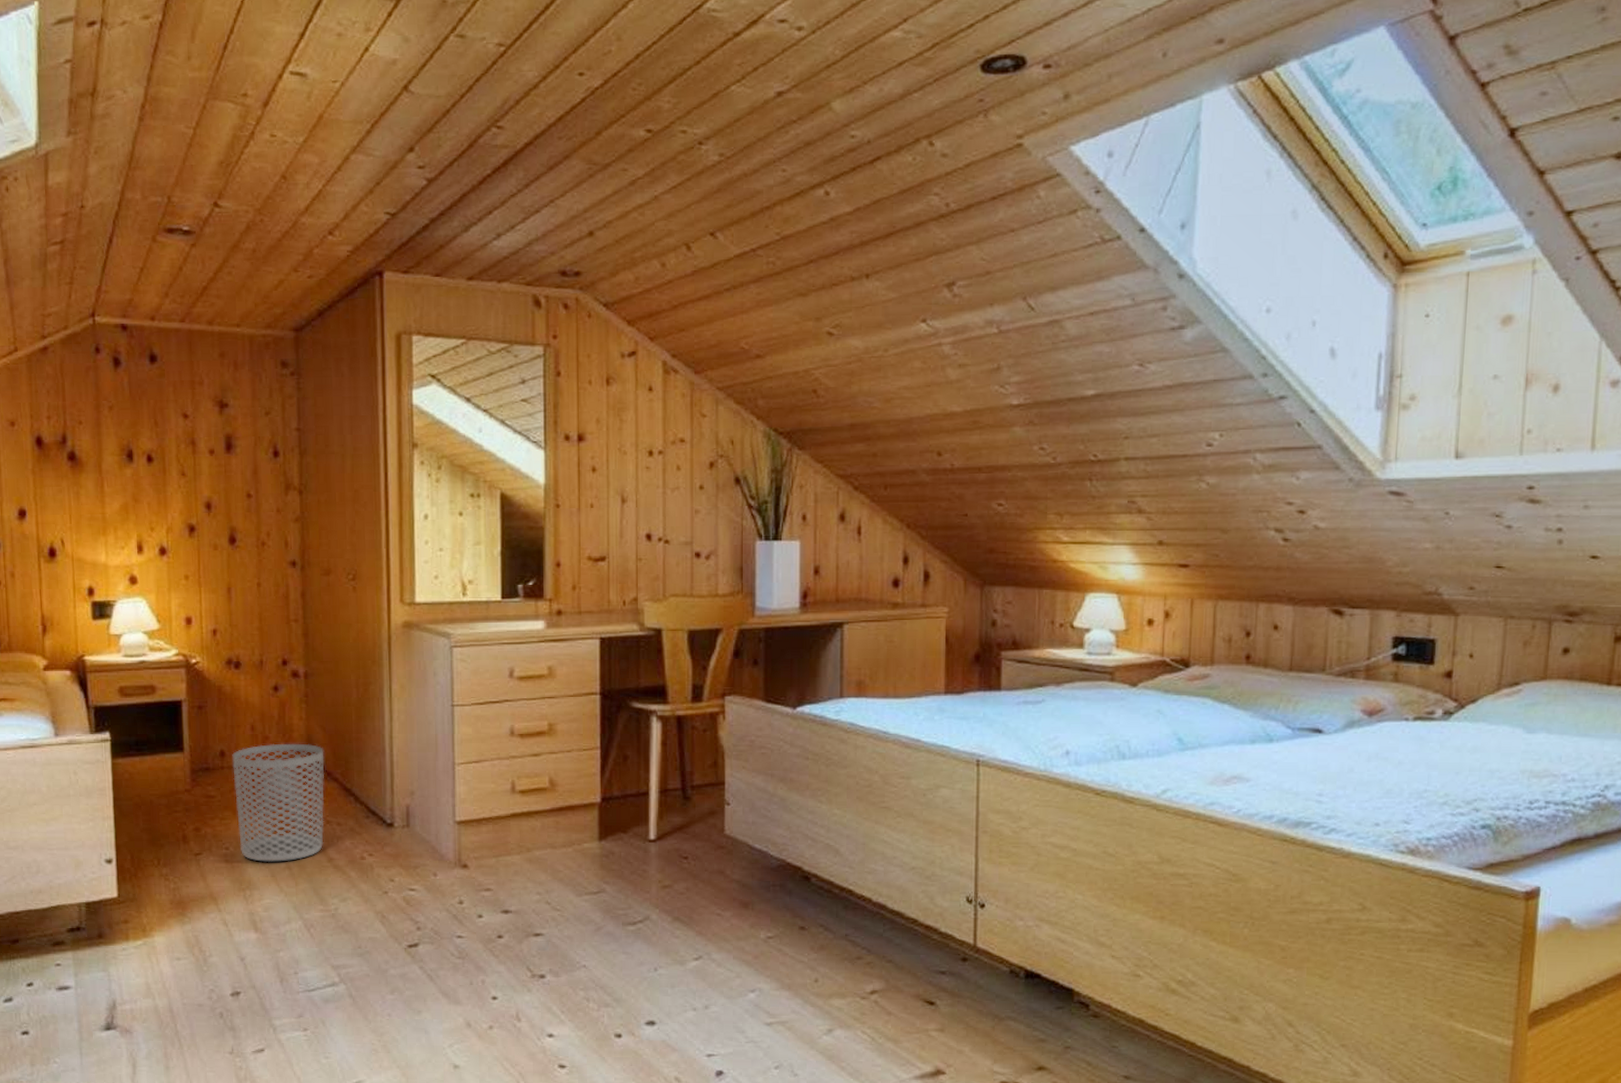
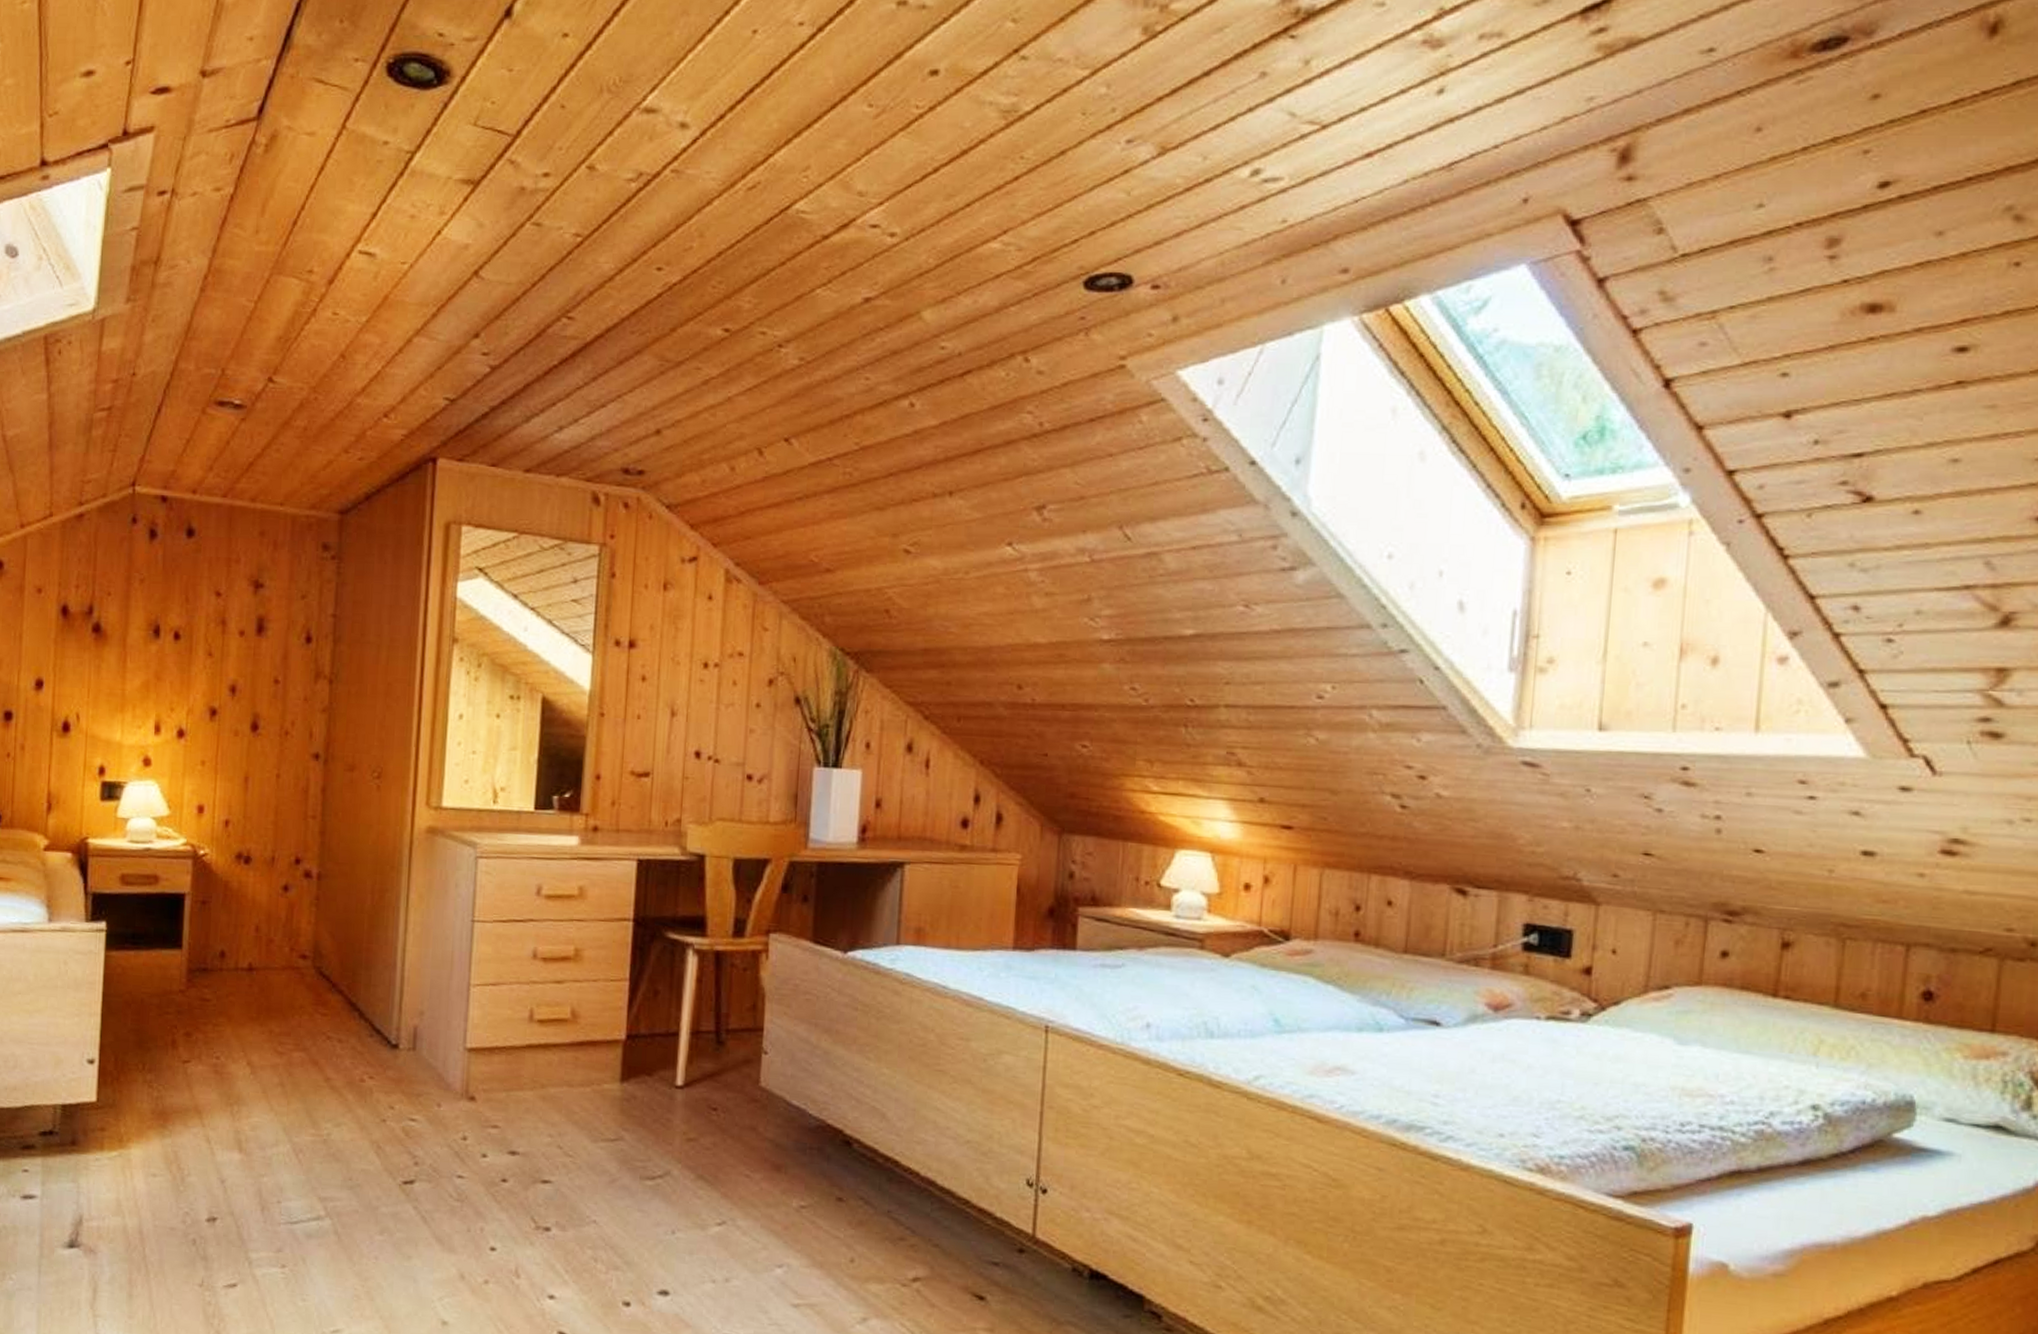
waste bin: present [232,743,325,862] -> none [231,948,331,1077]

